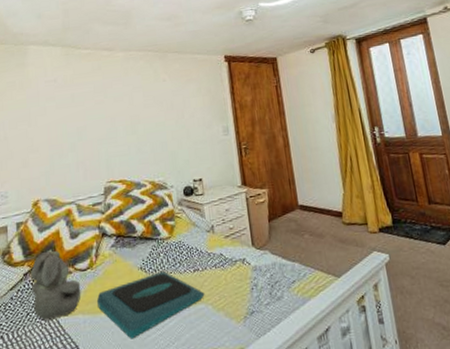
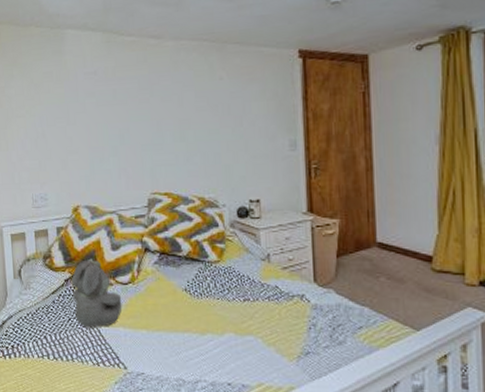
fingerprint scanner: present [96,271,205,339] -> none [137,296,255,359]

